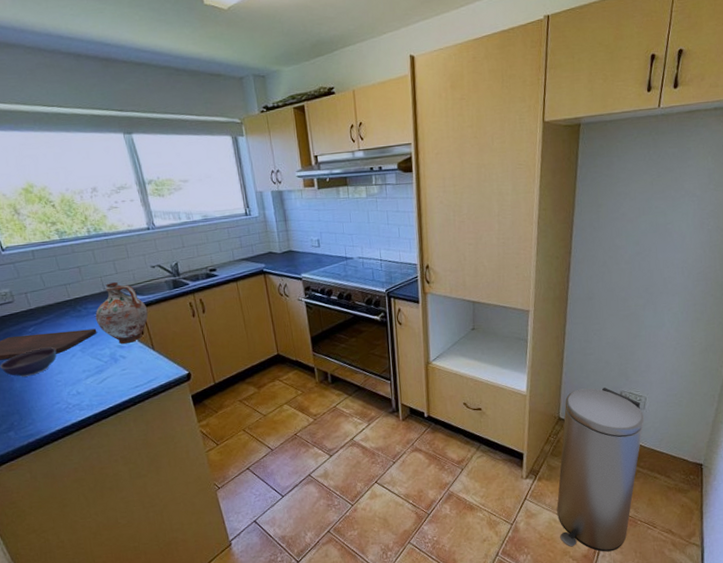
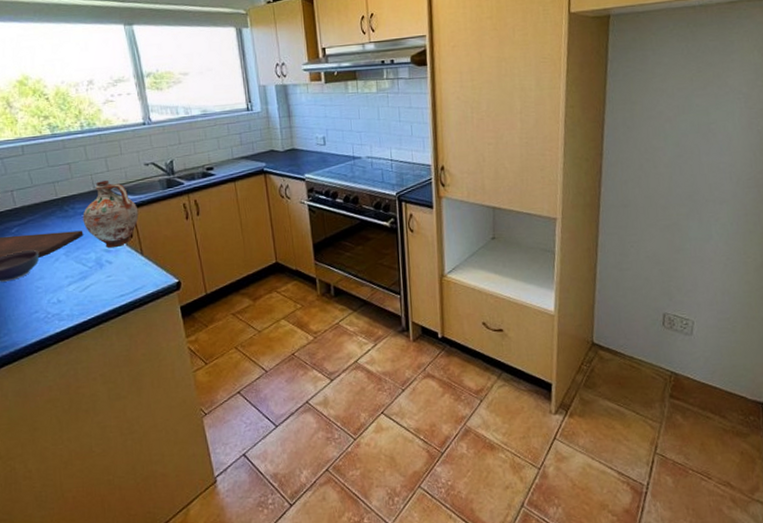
pedal bin: present [557,387,644,552] -> none [592,308,692,507]

